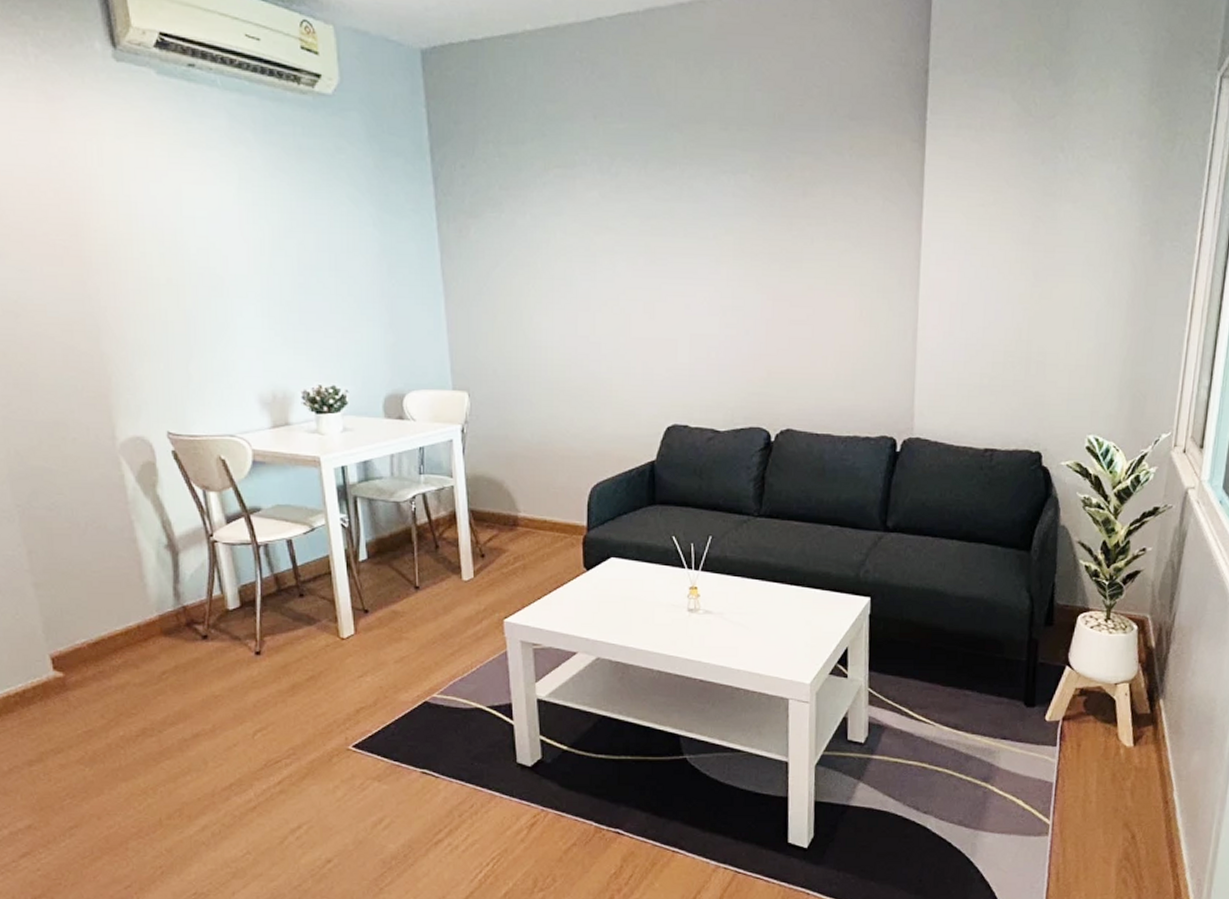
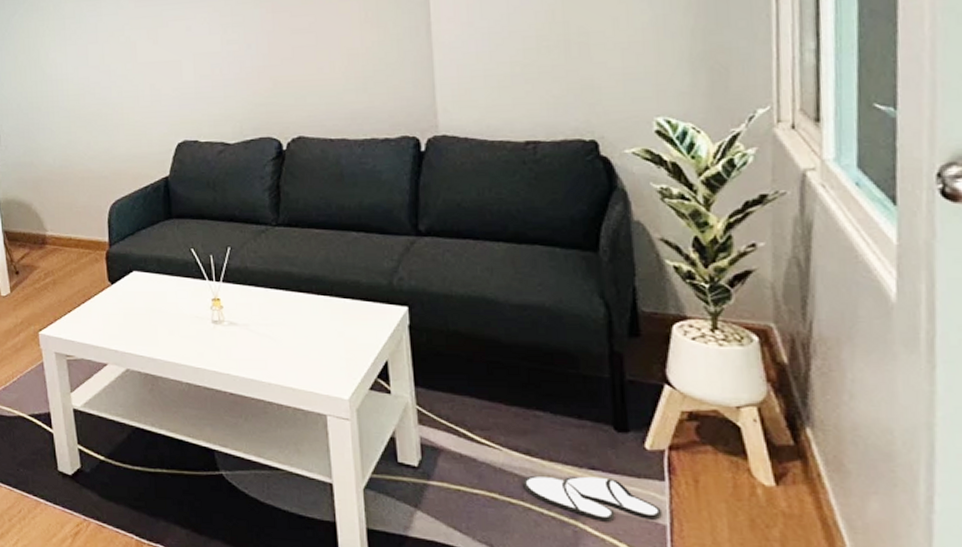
slippers: none [949,745,1051,783] -> present [523,476,662,522]

